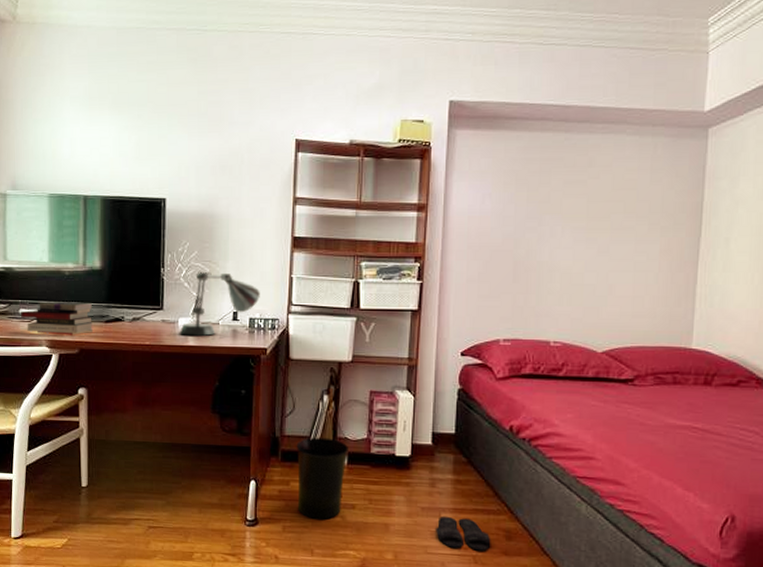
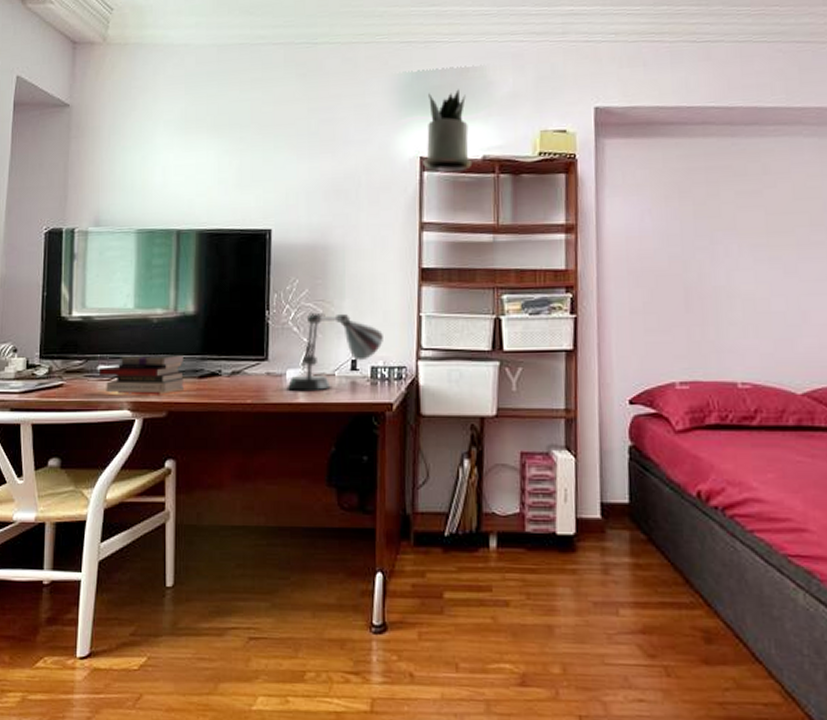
waste bin: present [296,437,349,520] -> none [432,513,499,622]
planter: none [298,79,341,155] -> present [423,89,473,173]
slippers: present [435,516,491,552] -> none [612,612,686,661]

